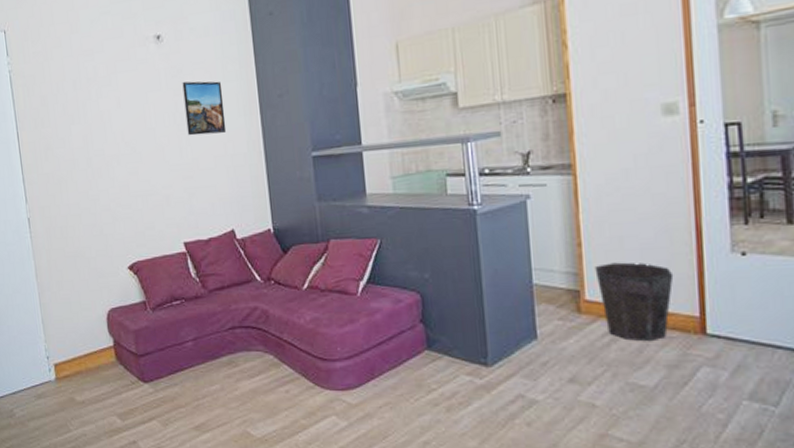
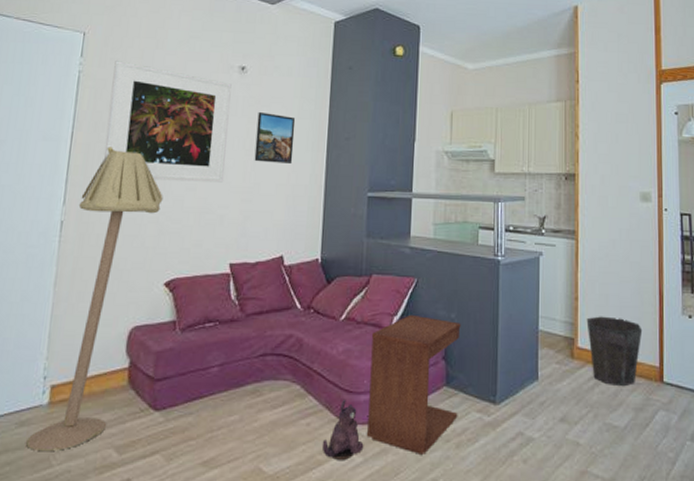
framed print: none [37,53,162,169] -> present [104,61,232,183]
floor lamp: none [38,141,110,418] -> present [26,147,163,451]
plush toy: none [304,366,347,424] -> present [321,399,364,460]
side table: none [338,278,445,418] -> present [366,314,461,455]

